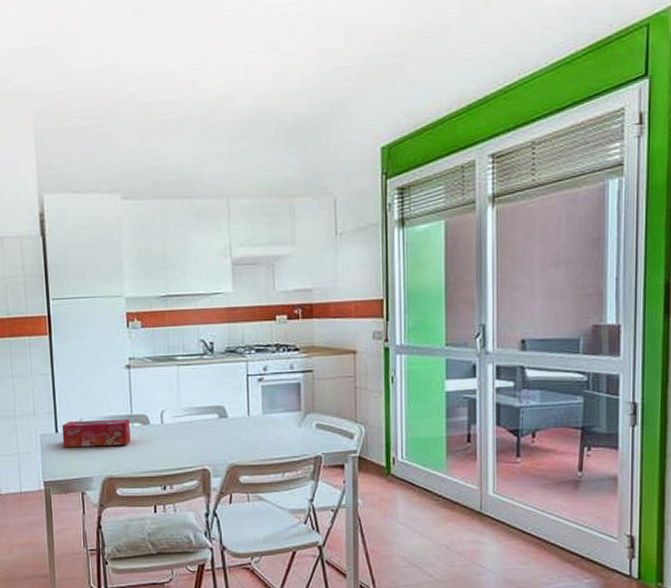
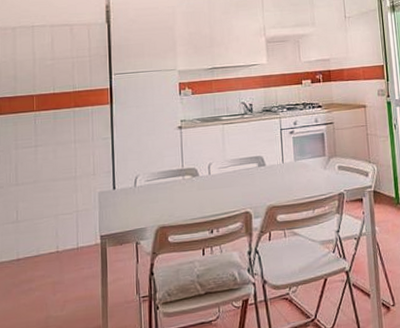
tissue box: present [61,418,131,448] -> none [119,172,182,203]

